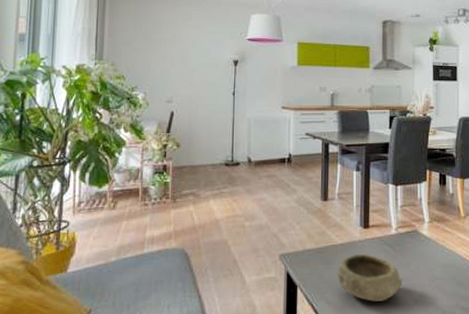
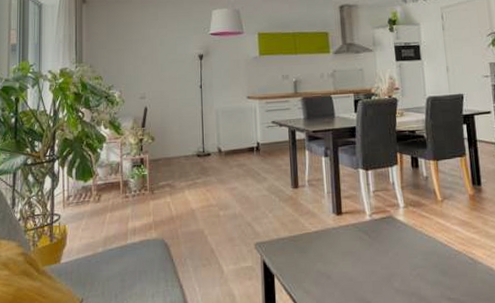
bowl: present [337,254,403,302] -> none [313,242,382,292]

